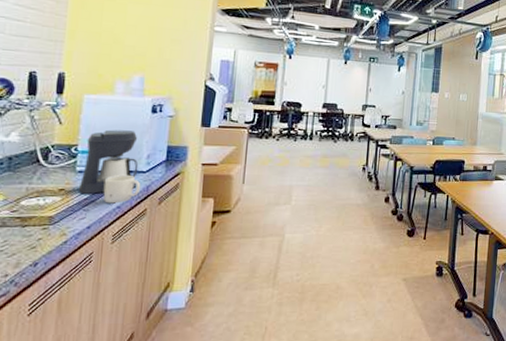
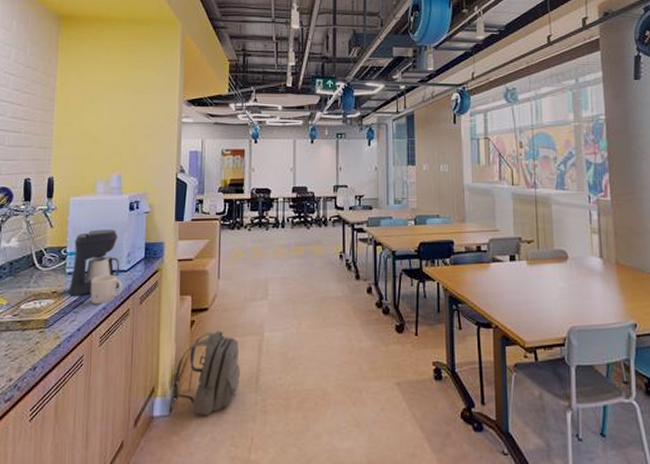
backpack: none [183,231,260,309] -> present [168,330,241,416]

